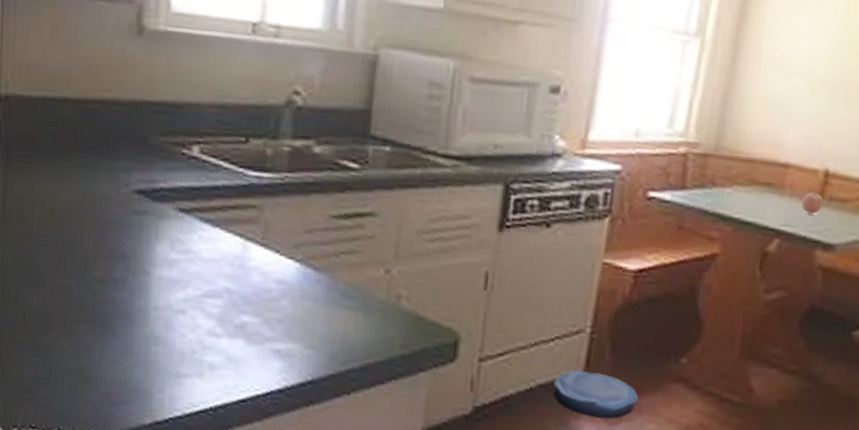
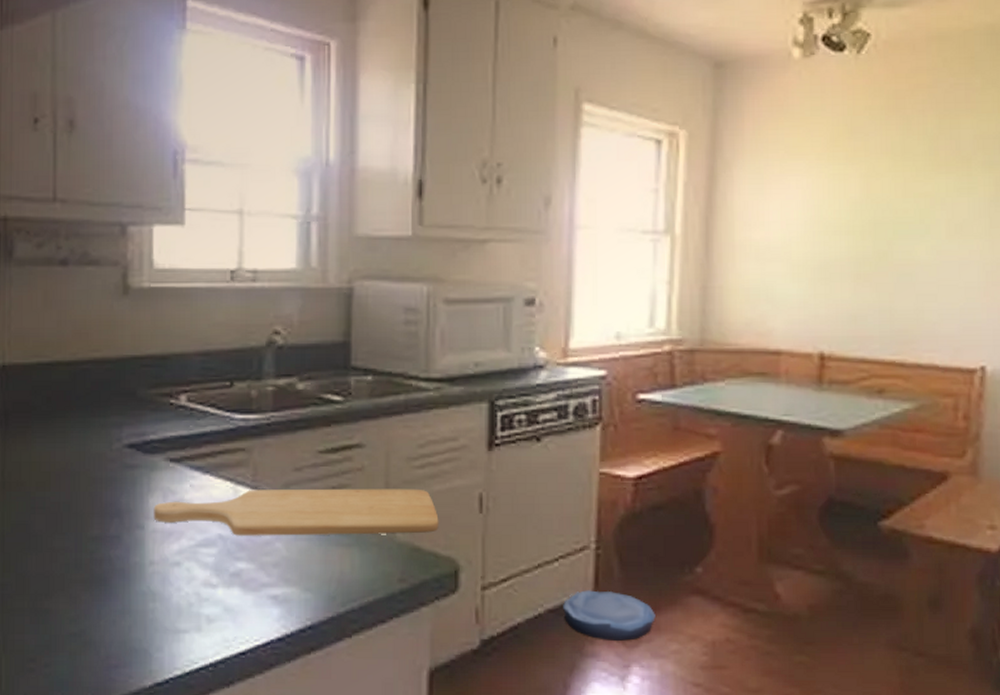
chopping board: none [160,246,444,304] -> present [153,488,439,536]
fruit: present [801,192,824,215] -> none [799,377,824,401]

